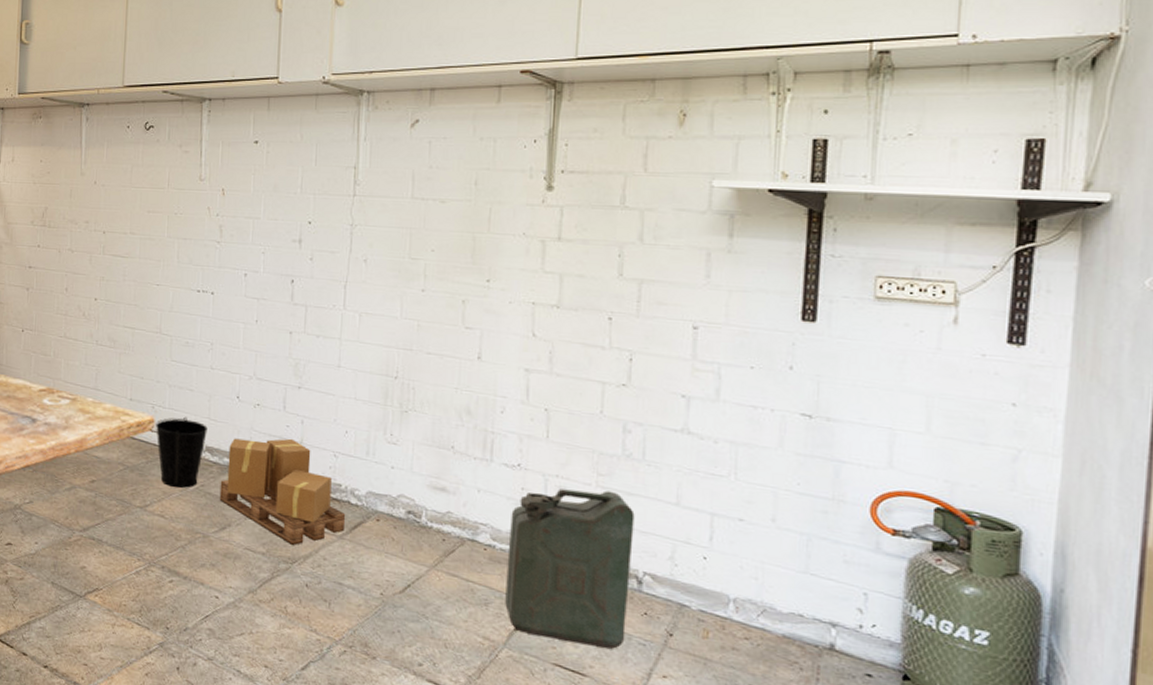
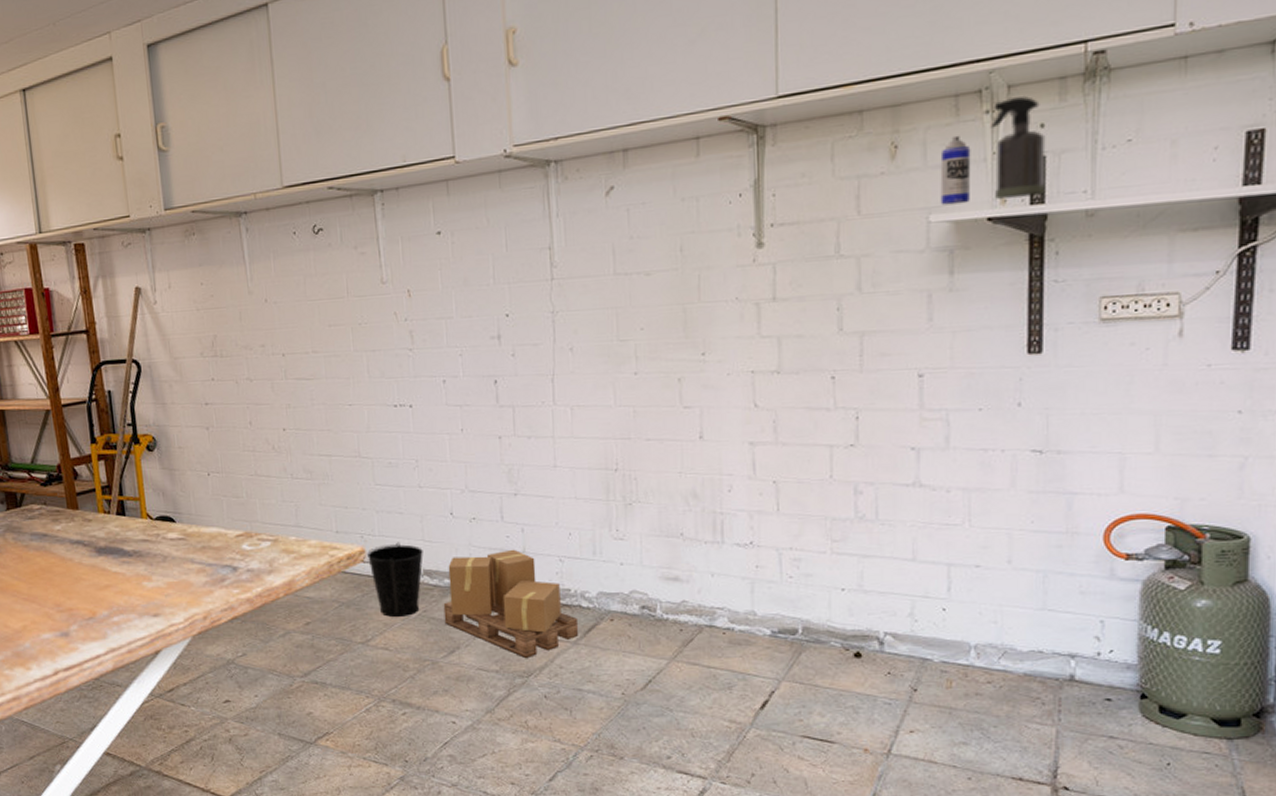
jerry can: present [505,489,635,649] -> none [747,556,872,713]
spray can: none [724,111,756,174] -> present [940,135,971,205]
spray bottle: none [775,84,829,175] -> present [990,96,1046,199]

